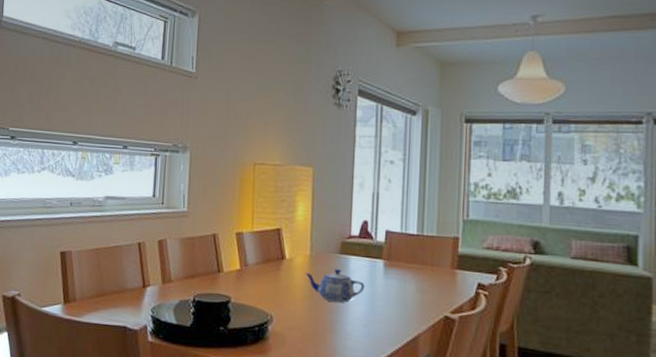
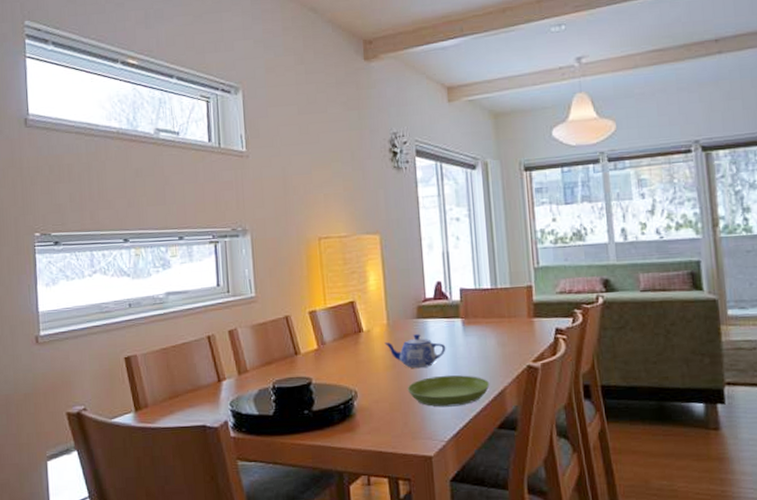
saucer: none [321,313,405,346] -> present [407,375,490,407]

